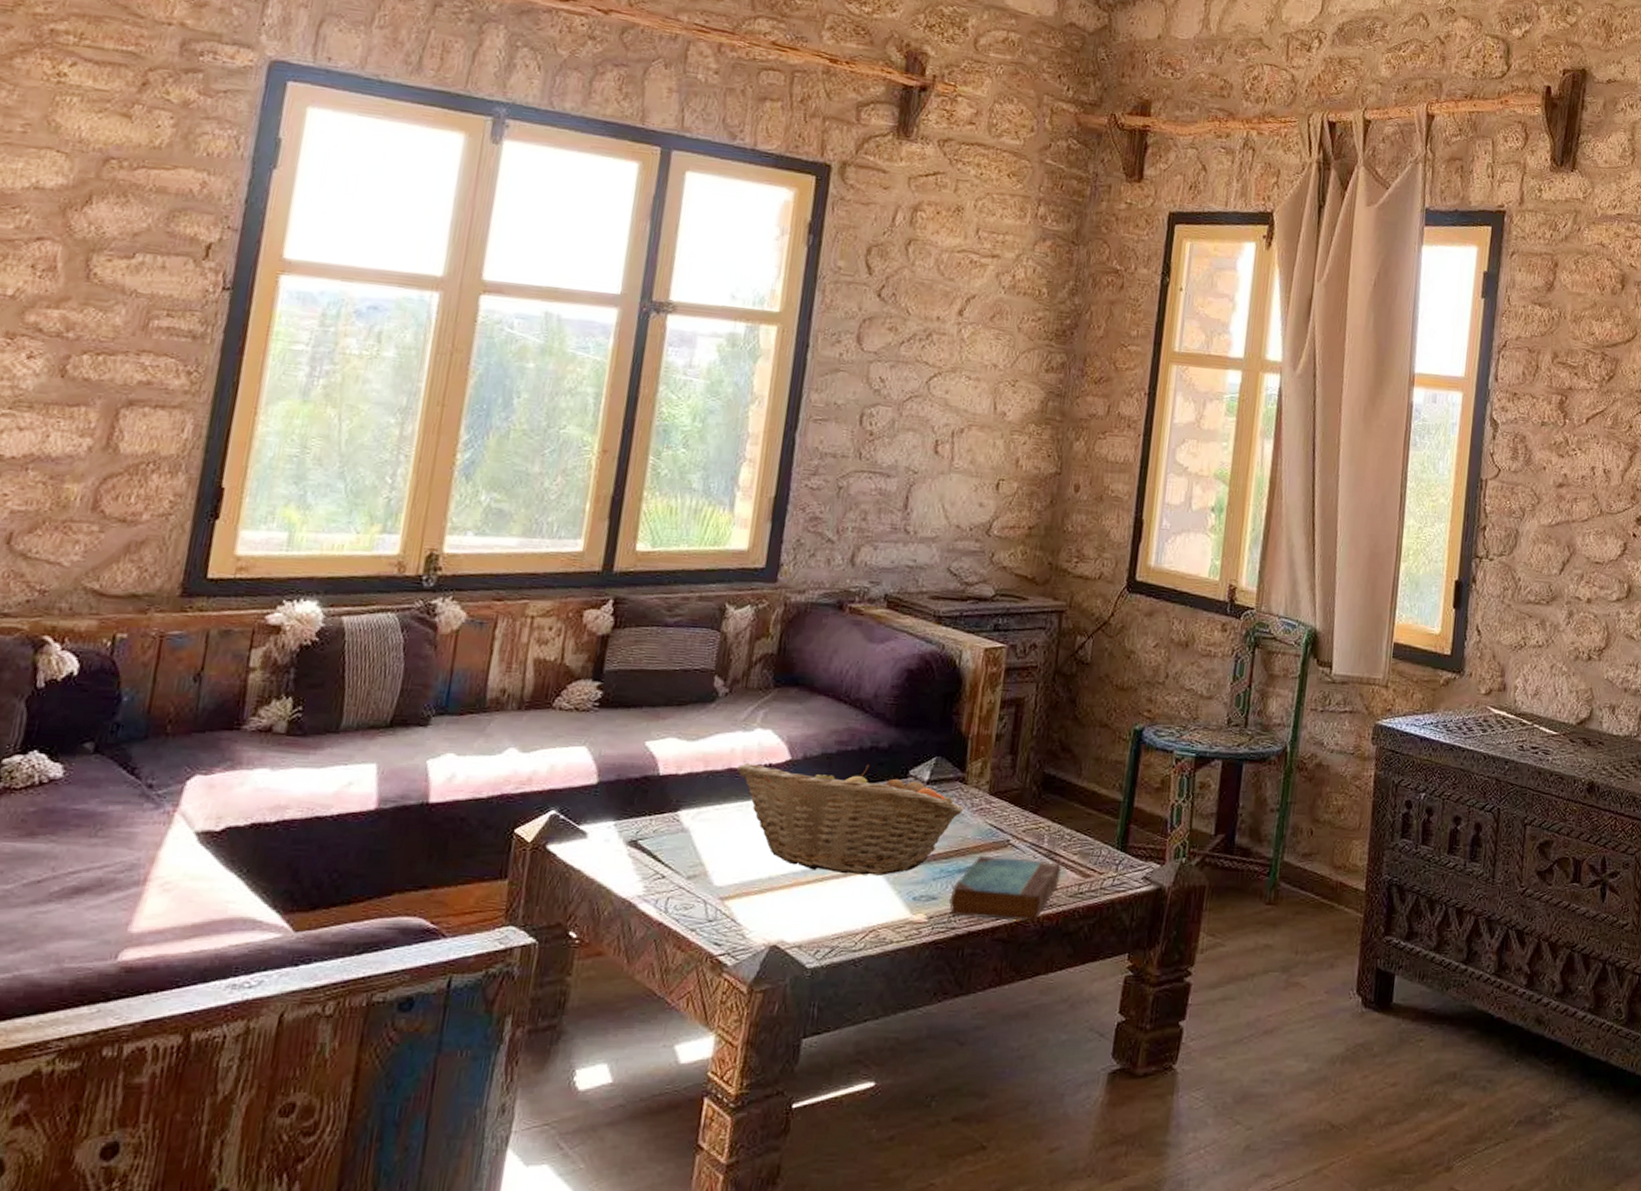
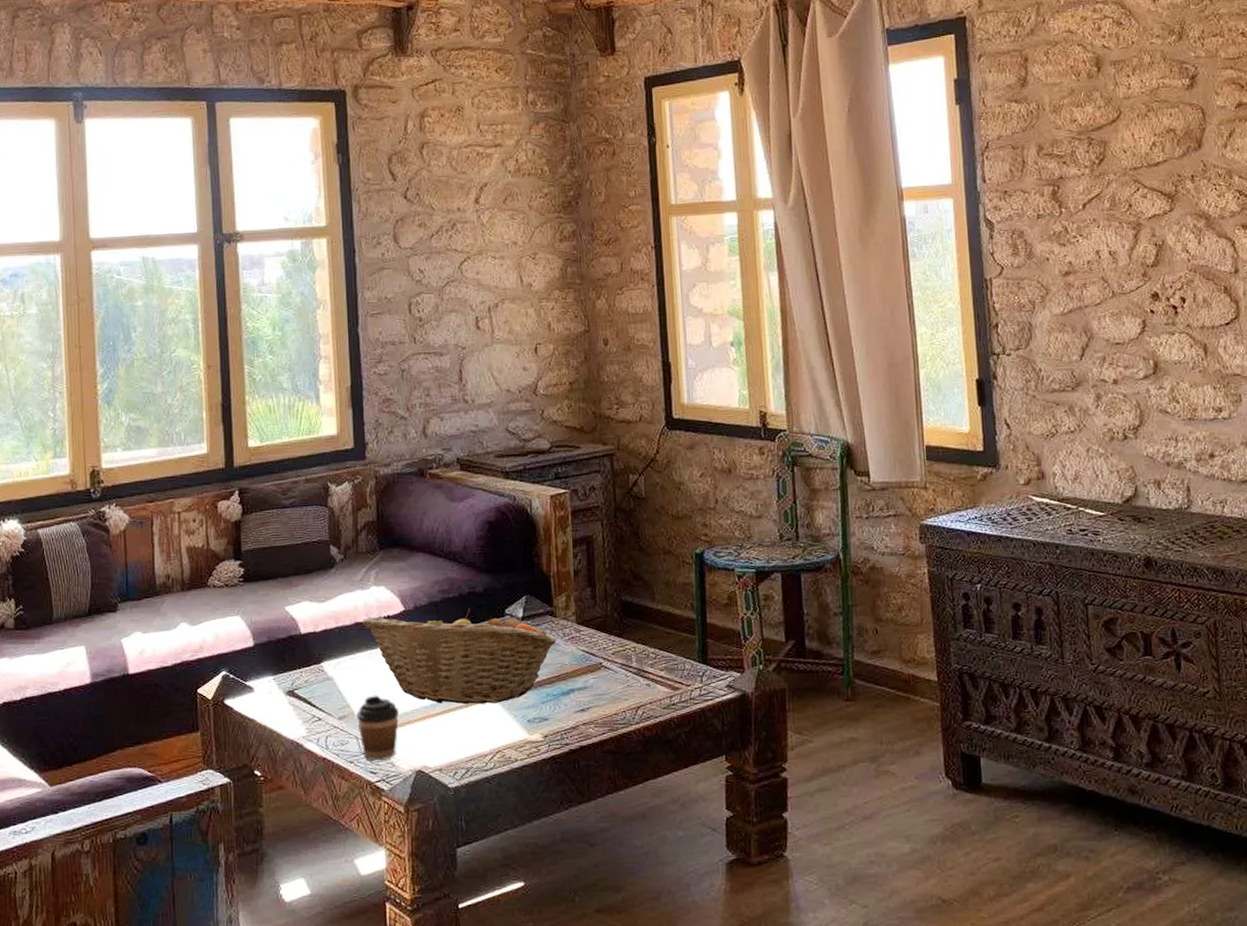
coffee cup: none [708,854,763,930] -> present [356,695,400,760]
book: present [949,856,1062,922] -> none [559,678,652,734]

